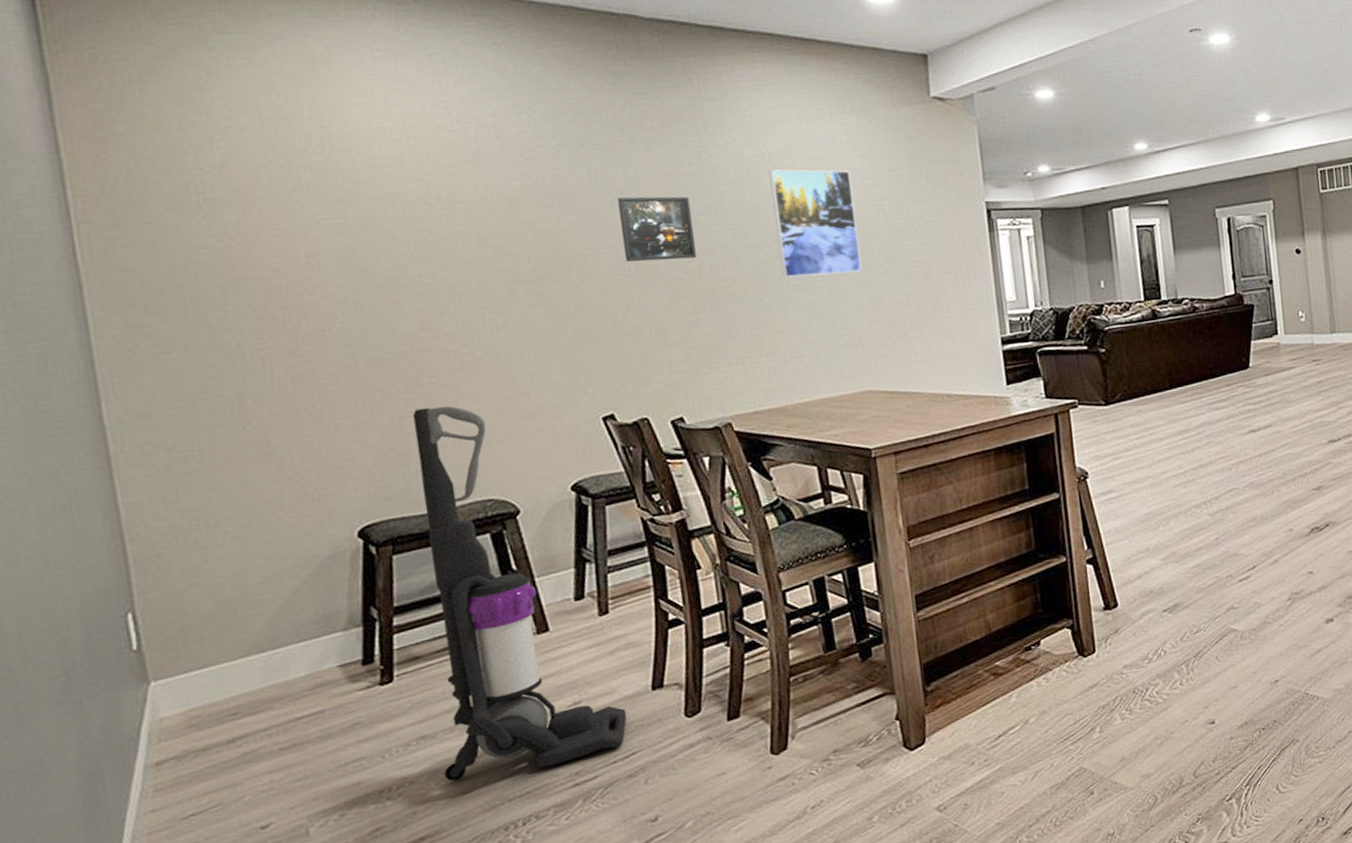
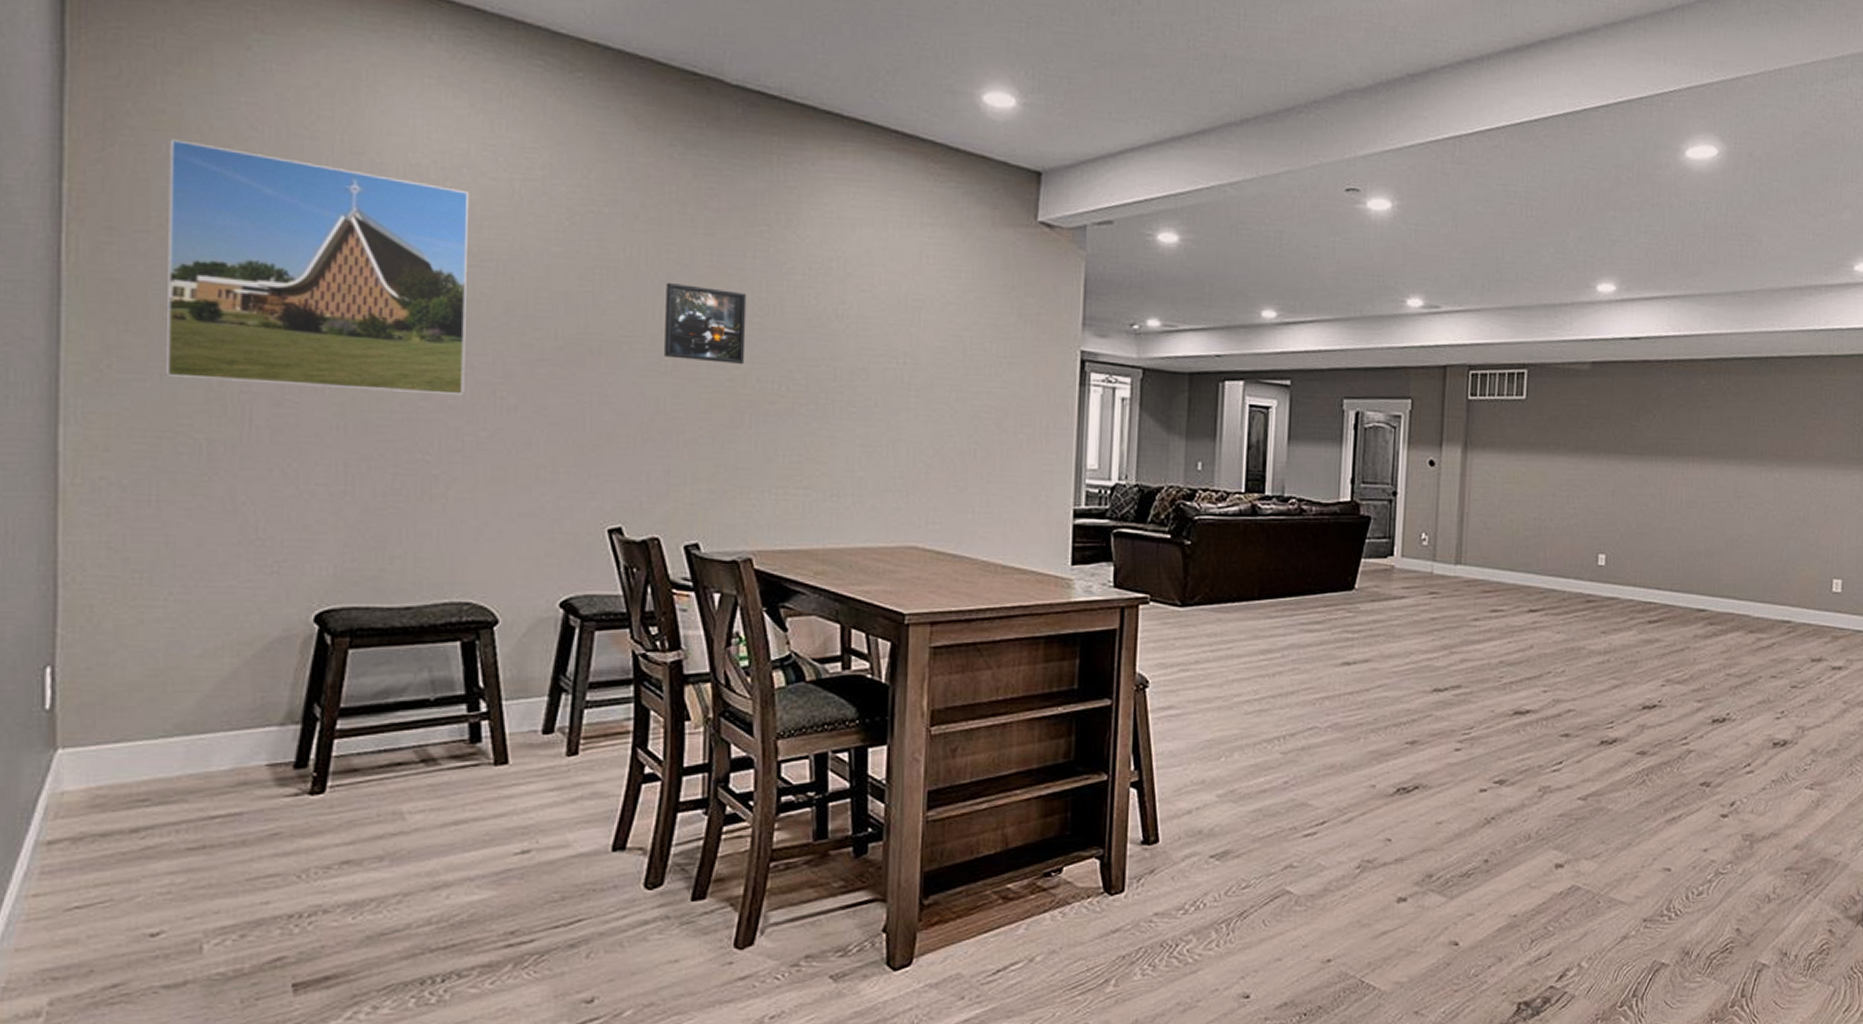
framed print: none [156,138,457,346] -> present [165,139,470,396]
vacuum cleaner: present [412,405,627,782] -> none [363,487,579,920]
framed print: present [769,169,862,278] -> none [836,277,933,409]

